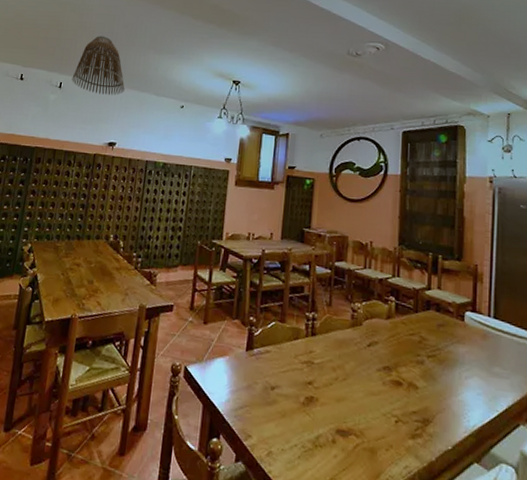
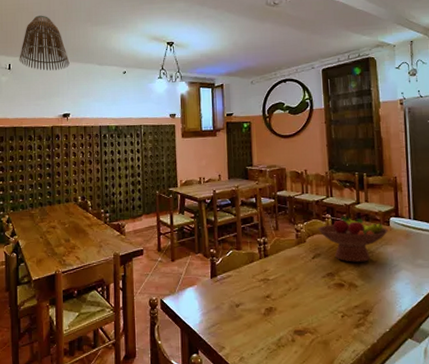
fruit bowl: none [378,299,461,360] -> present [318,215,388,262]

